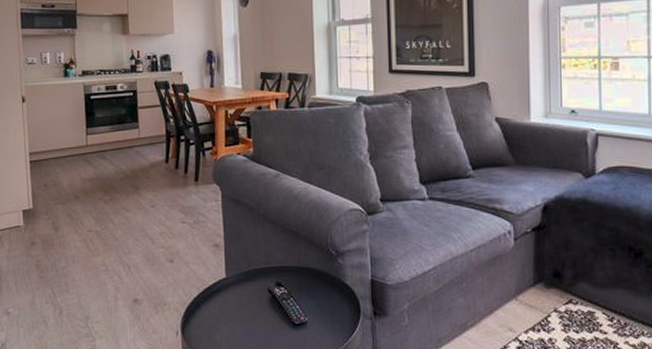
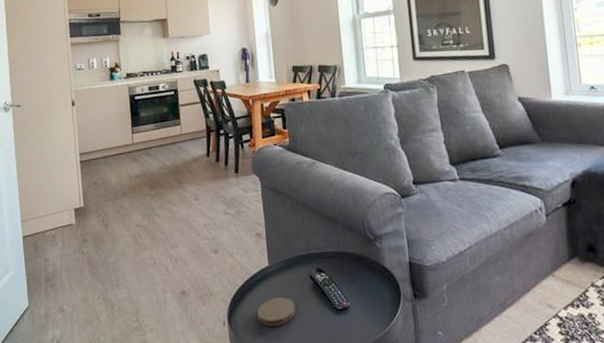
coaster: none [212,310,252,338] -> present [257,297,296,326]

